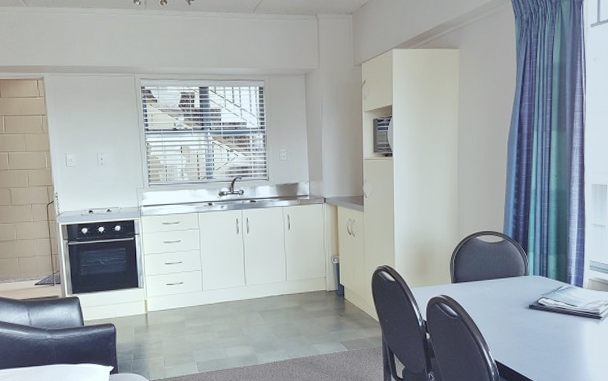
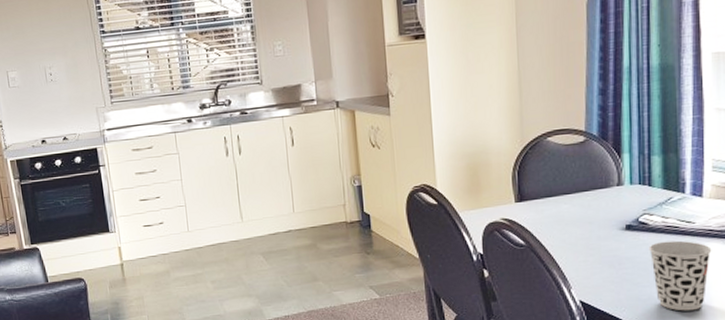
cup: none [545,318,588,371] -> present [649,240,712,311]

